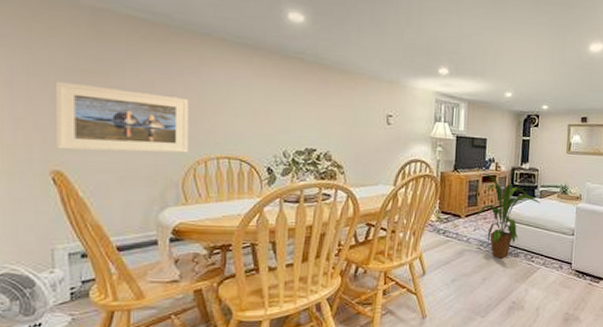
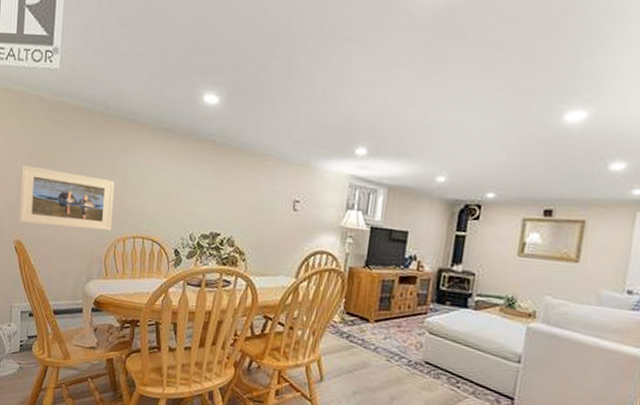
house plant: present [475,173,541,258] -> none [387,273,476,378]

